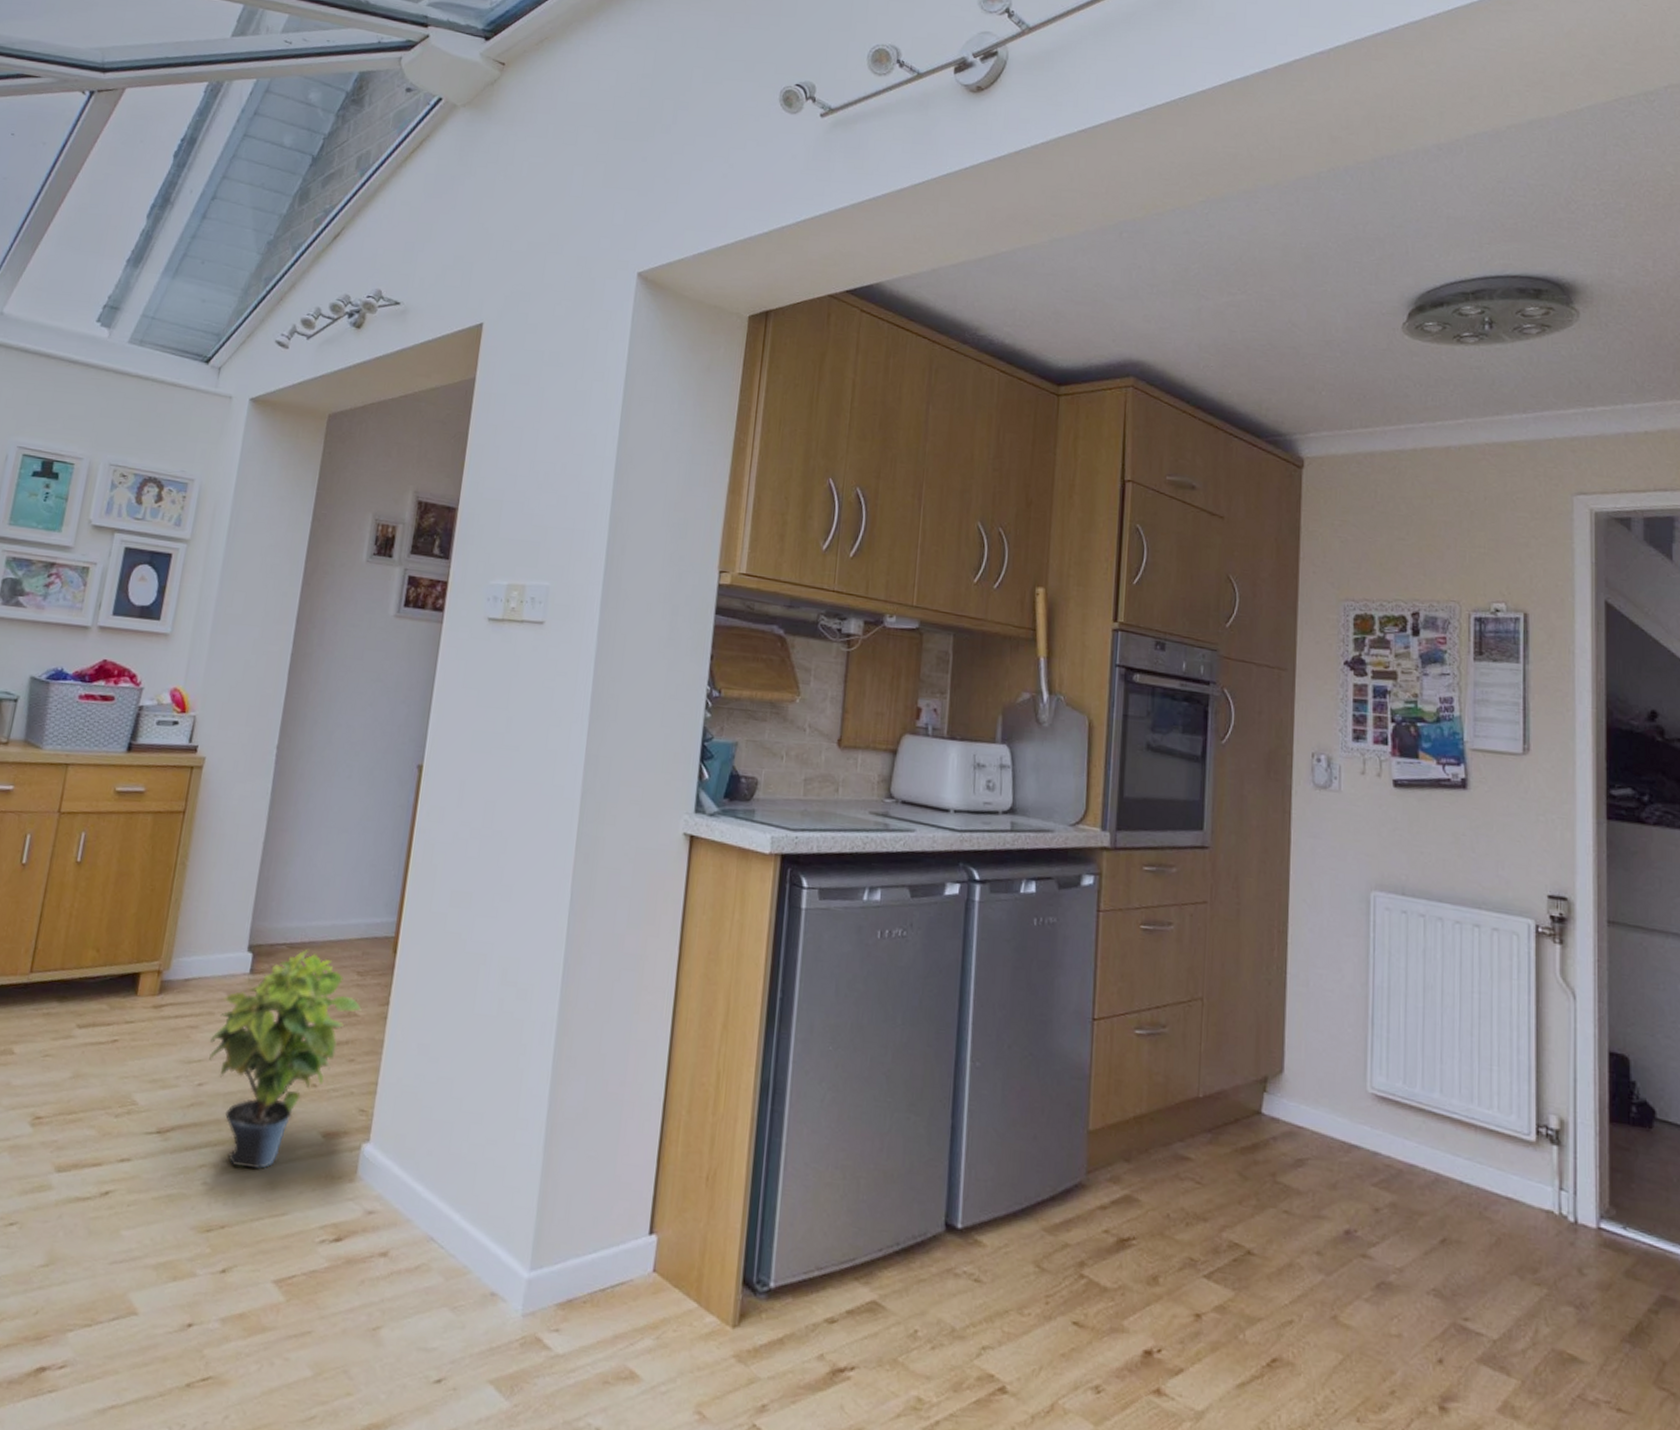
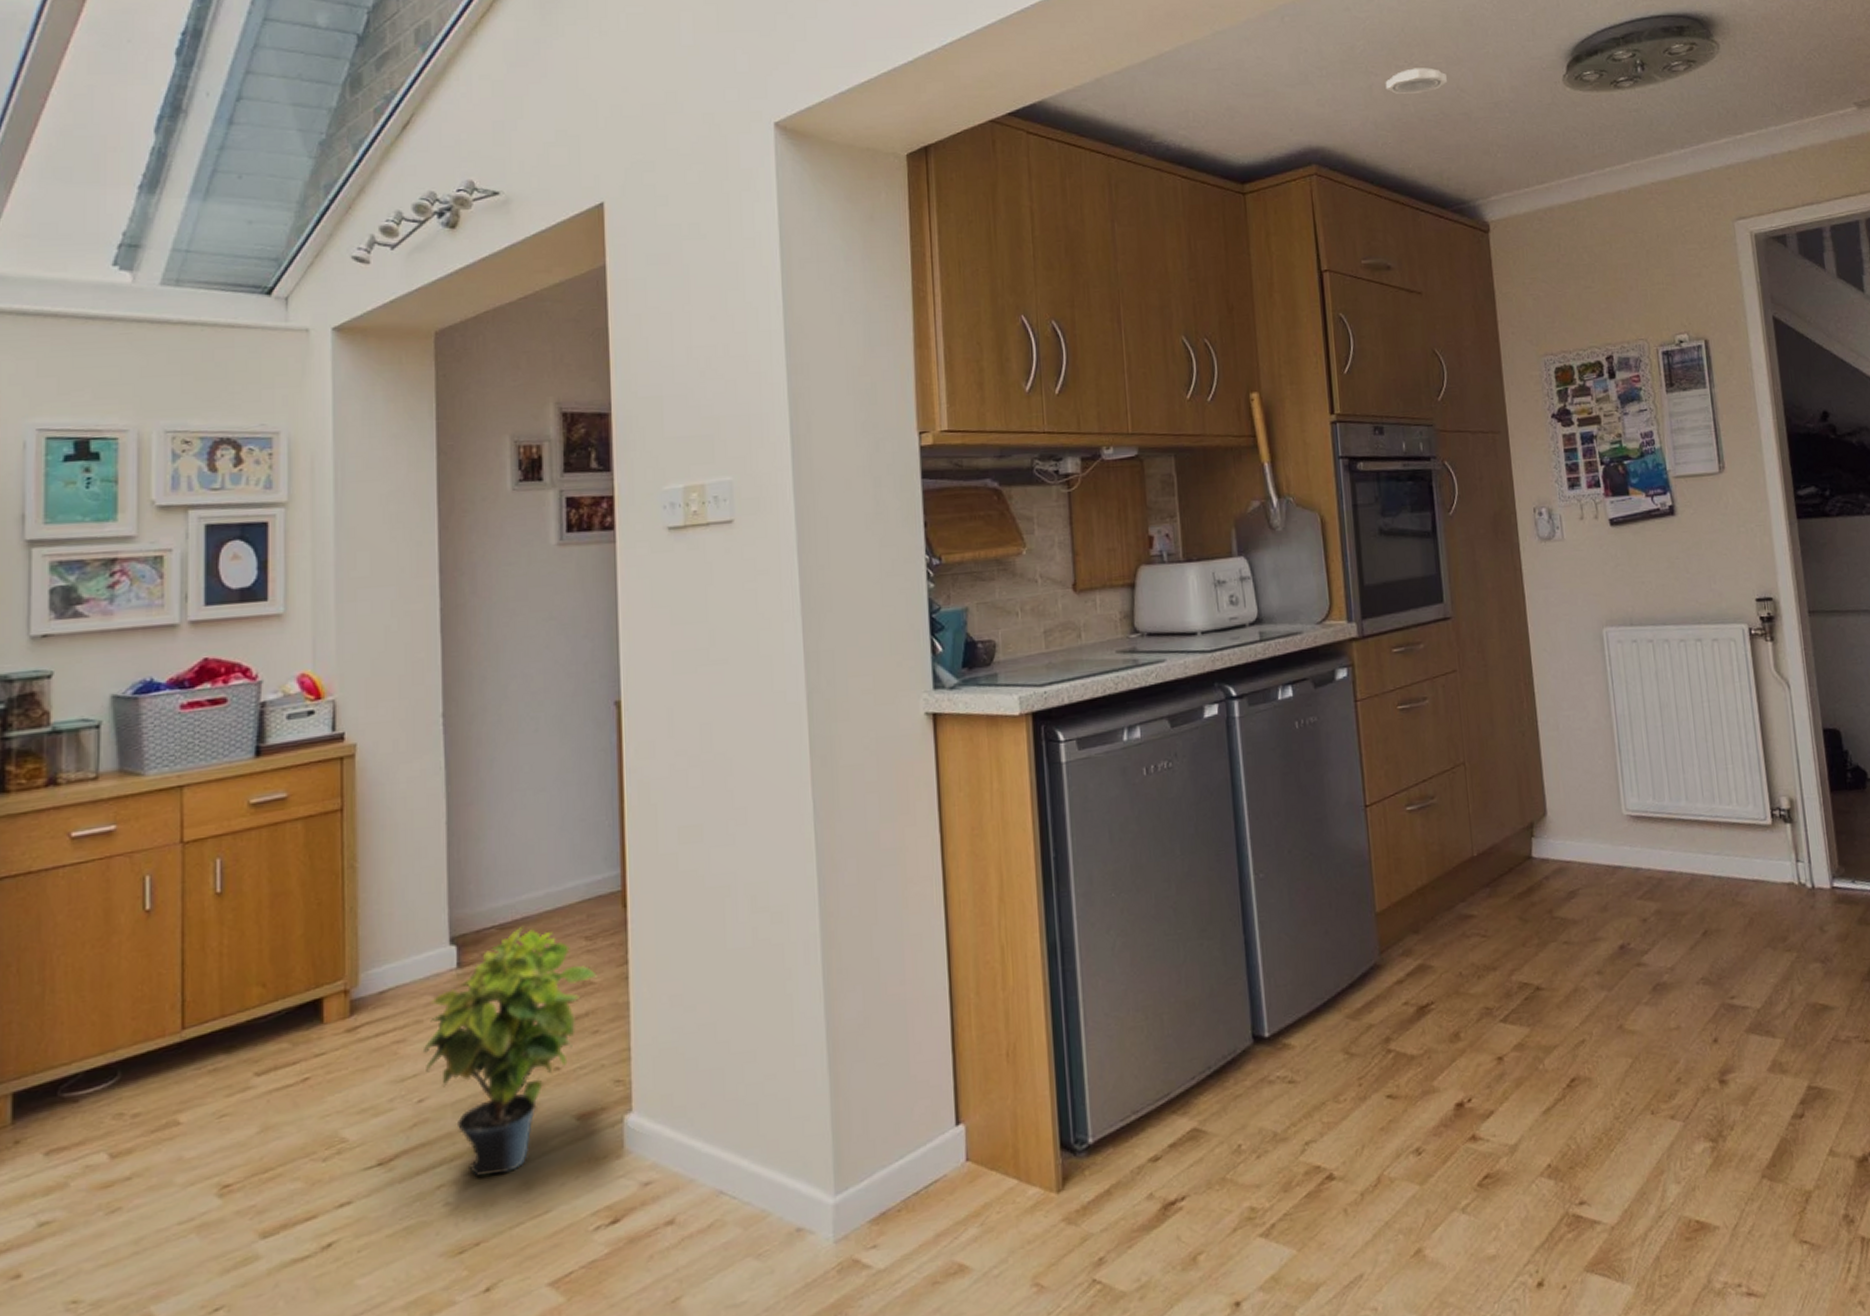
smoke detector: none [1215,297,1279,322] -> present [1385,67,1447,94]

